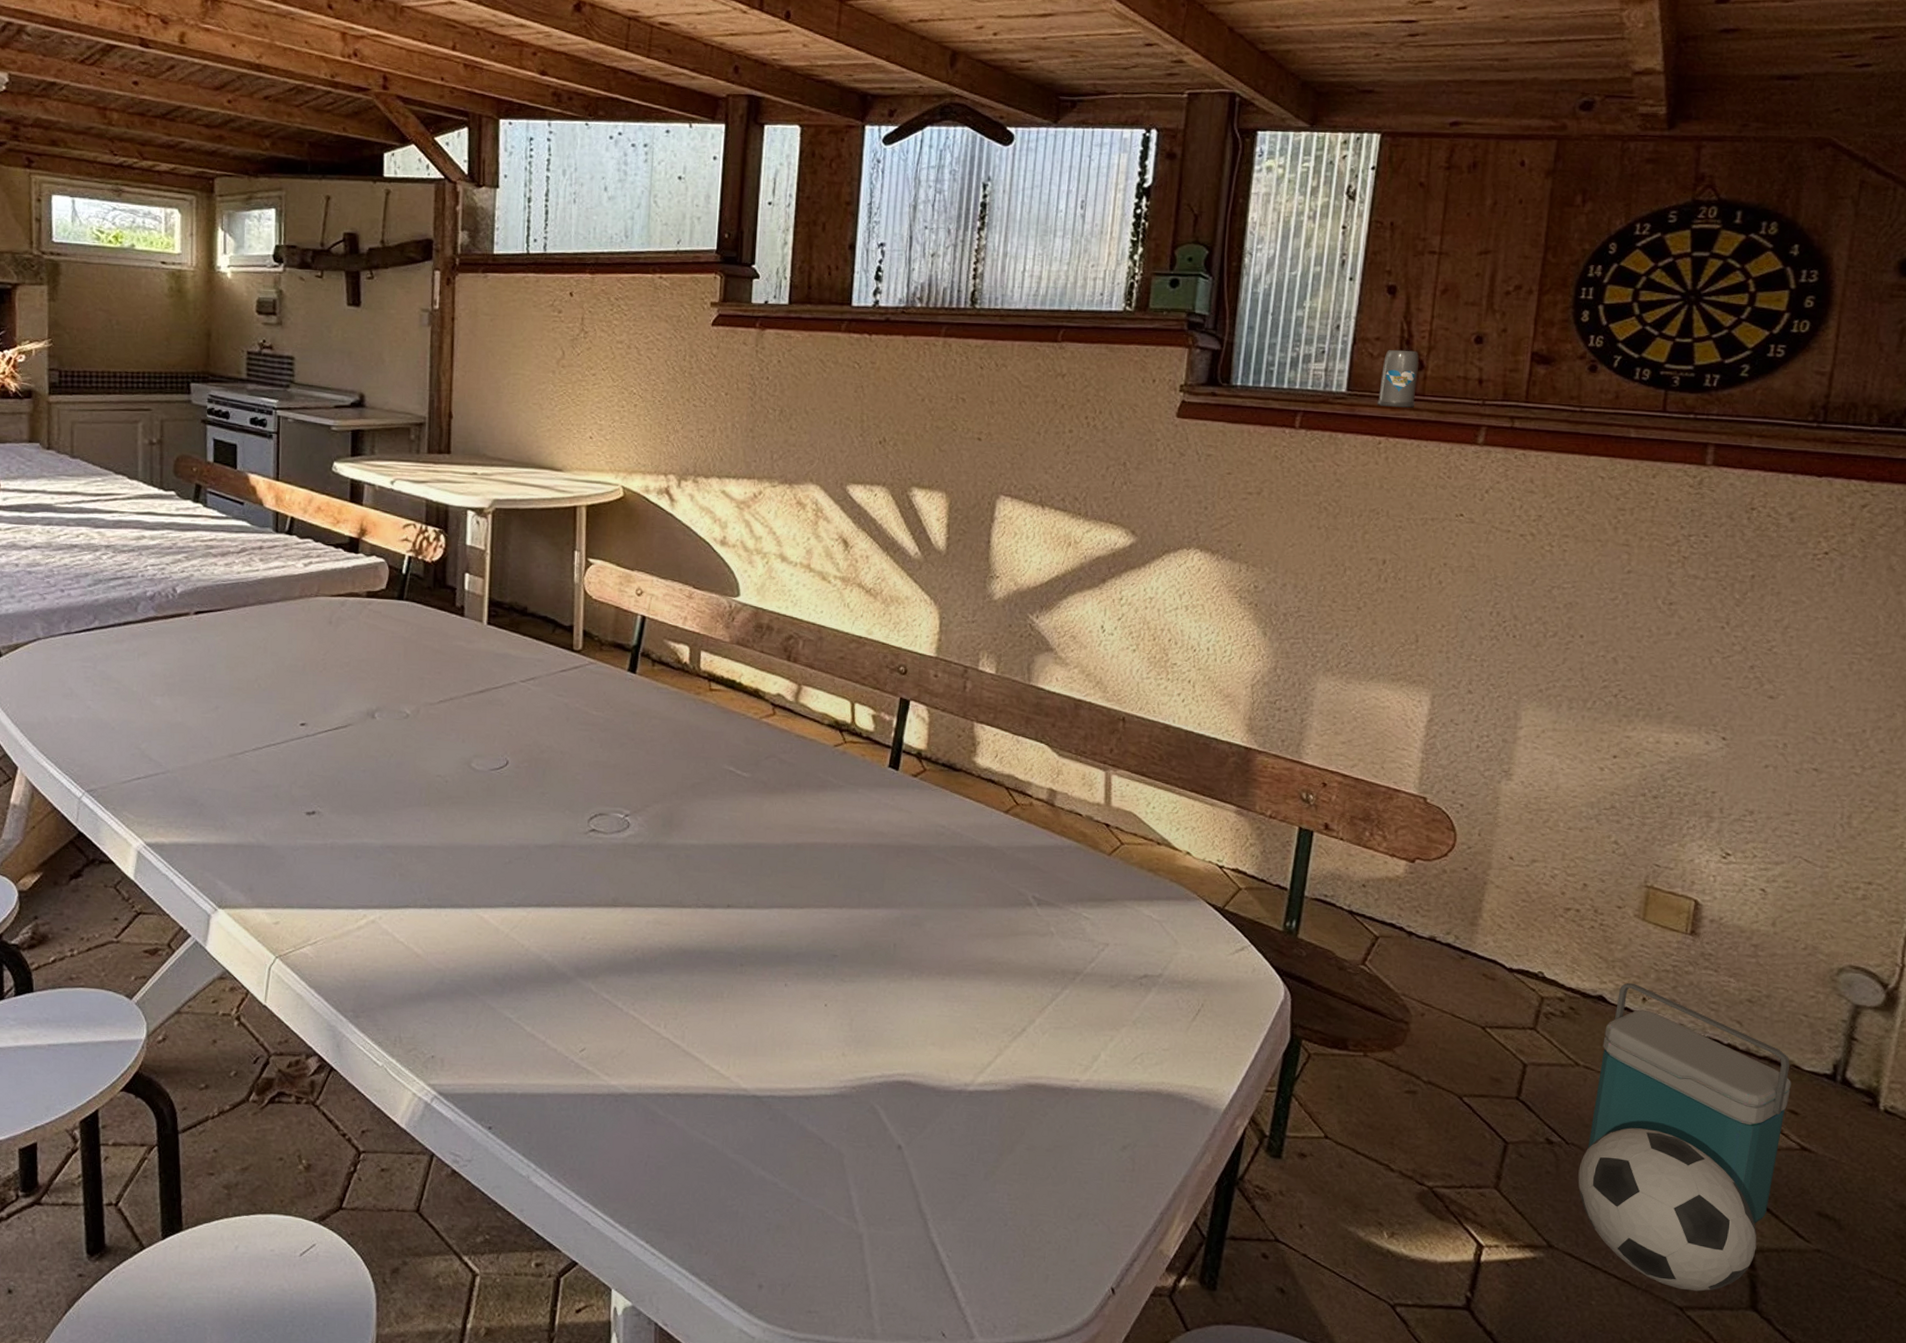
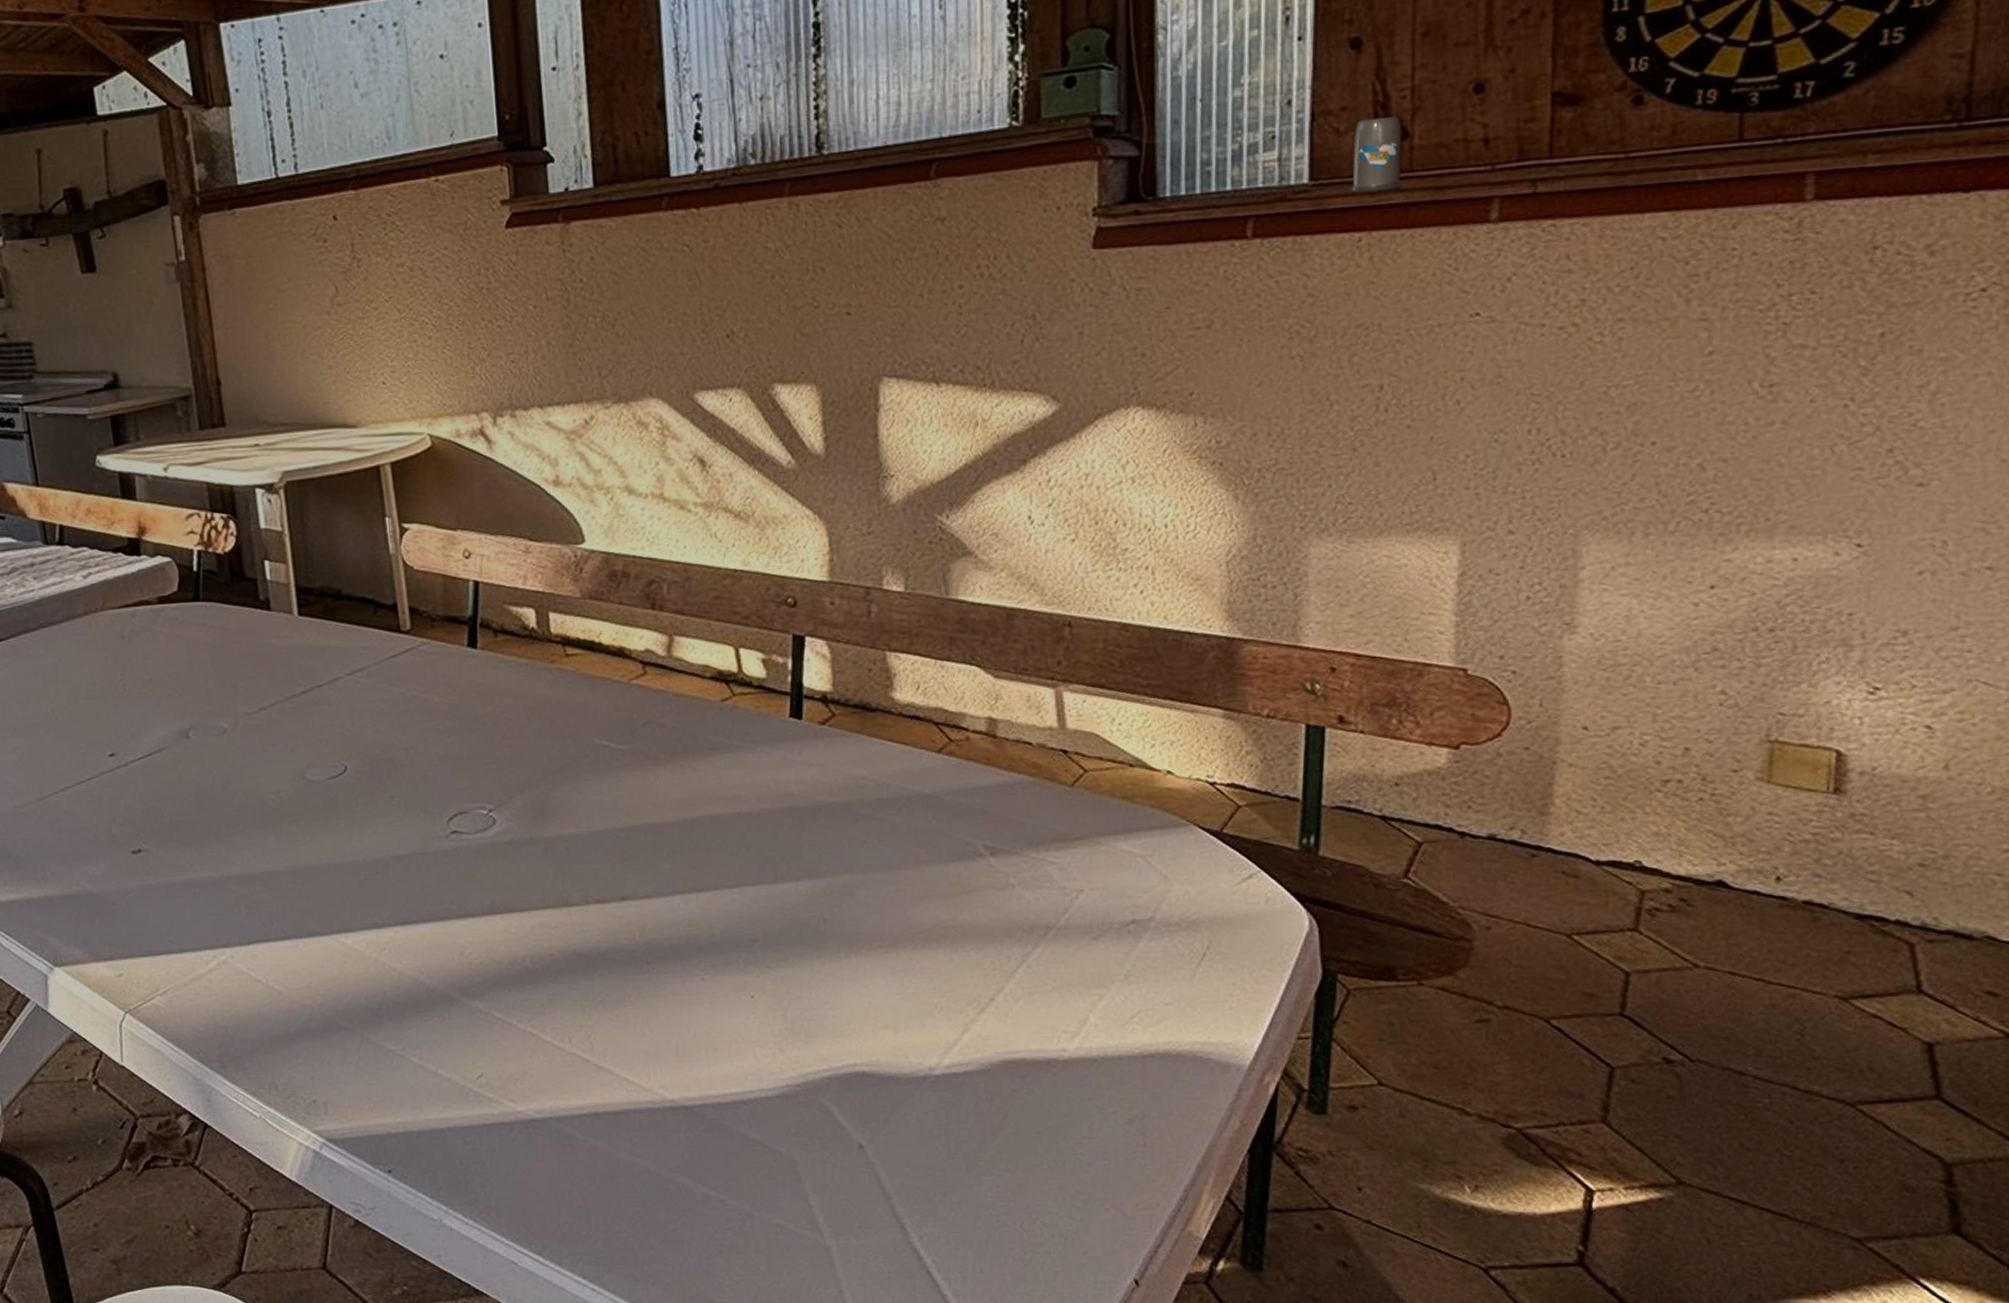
soccer ball: present [1578,1128,1757,1291] -> none [1710,1033,1955,1219]
cooler: present [1588,982,1792,1224] -> none [1720,860,1986,1132]

